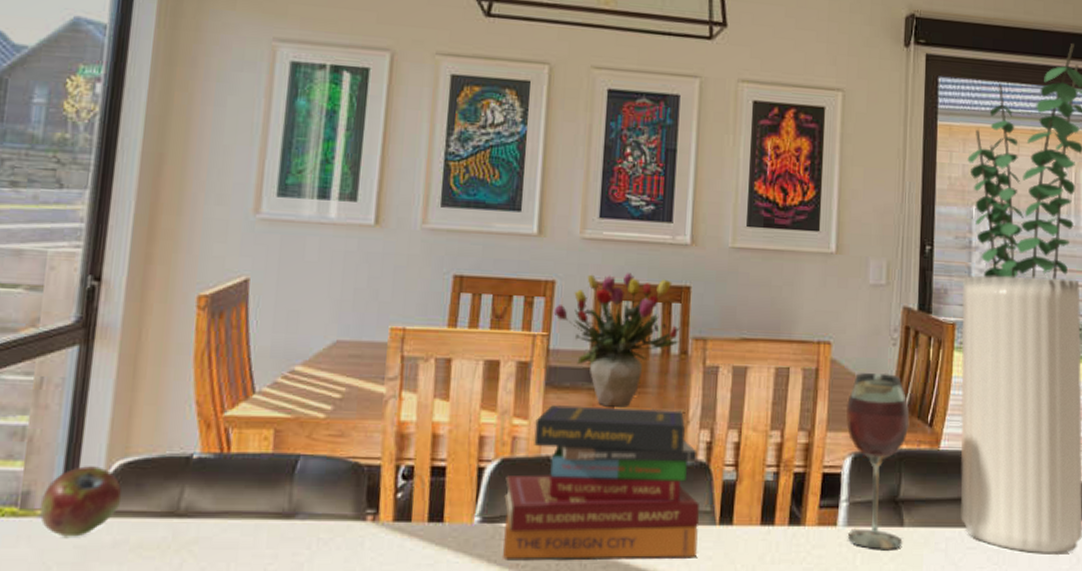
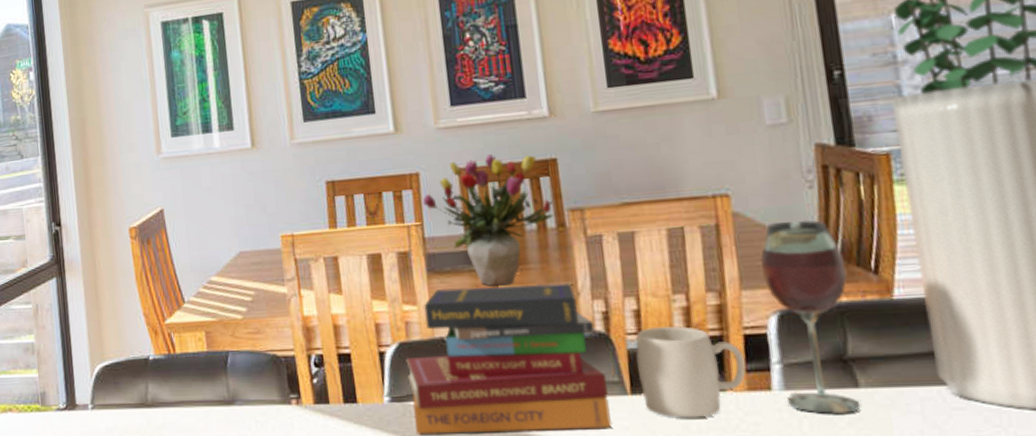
fruit: present [39,466,122,537] -> none [53,370,106,426]
mug: none [728,461,820,550] -> present [635,326,746,419]

